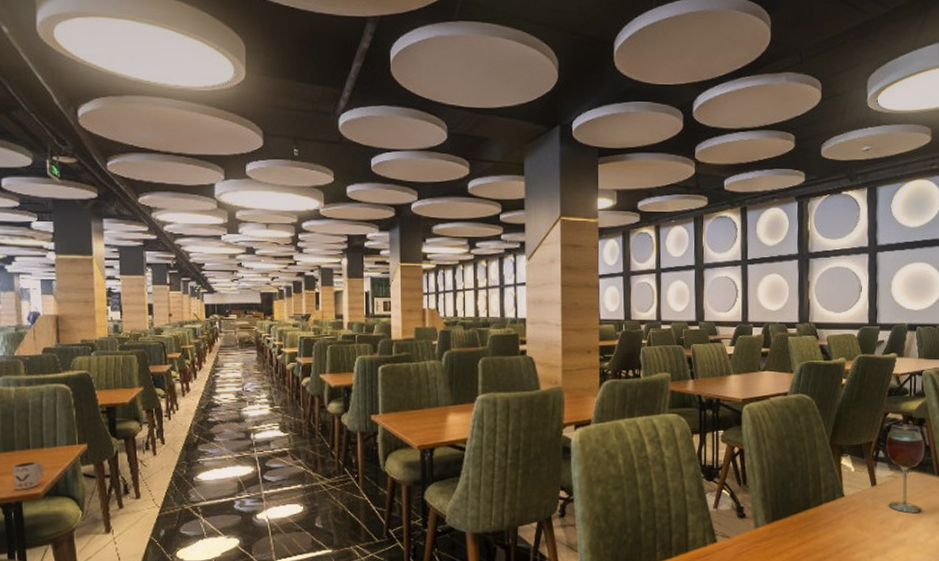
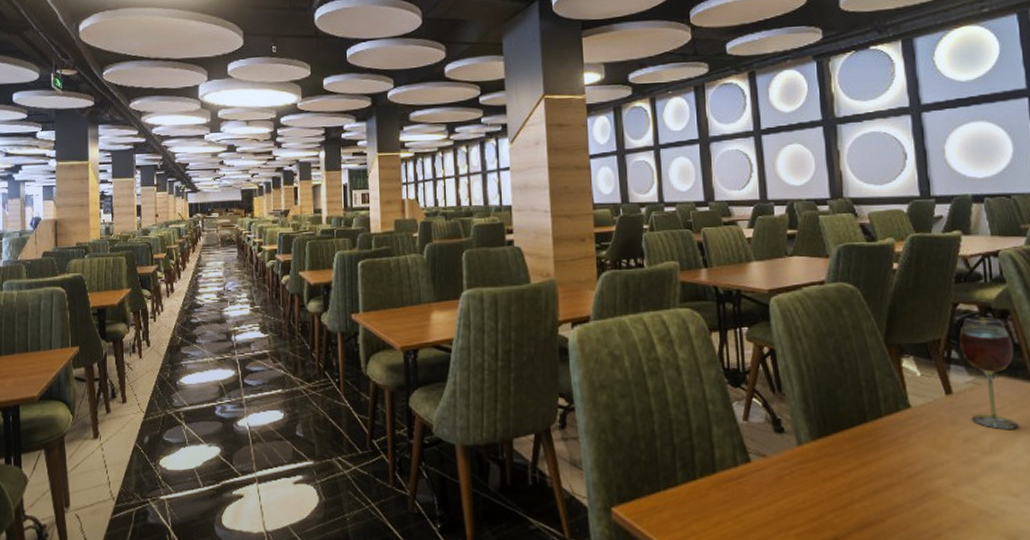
cup: present [12,461,45,490] -> none [12,364,40,393]

